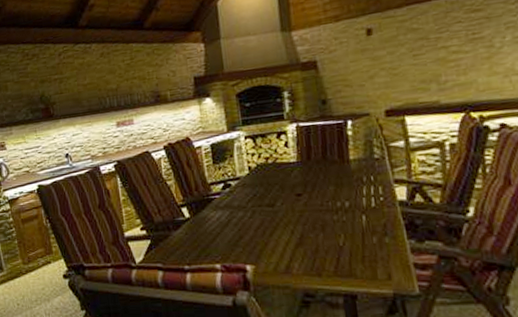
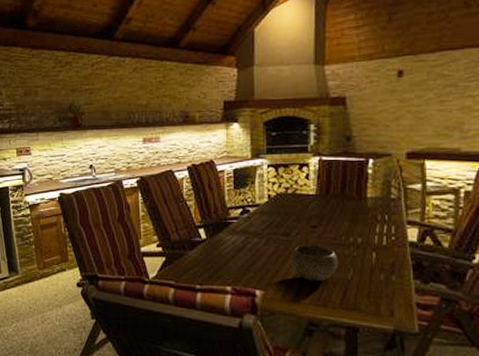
bowl: none [278,213,328,251] -> present [291,245,339,282]

